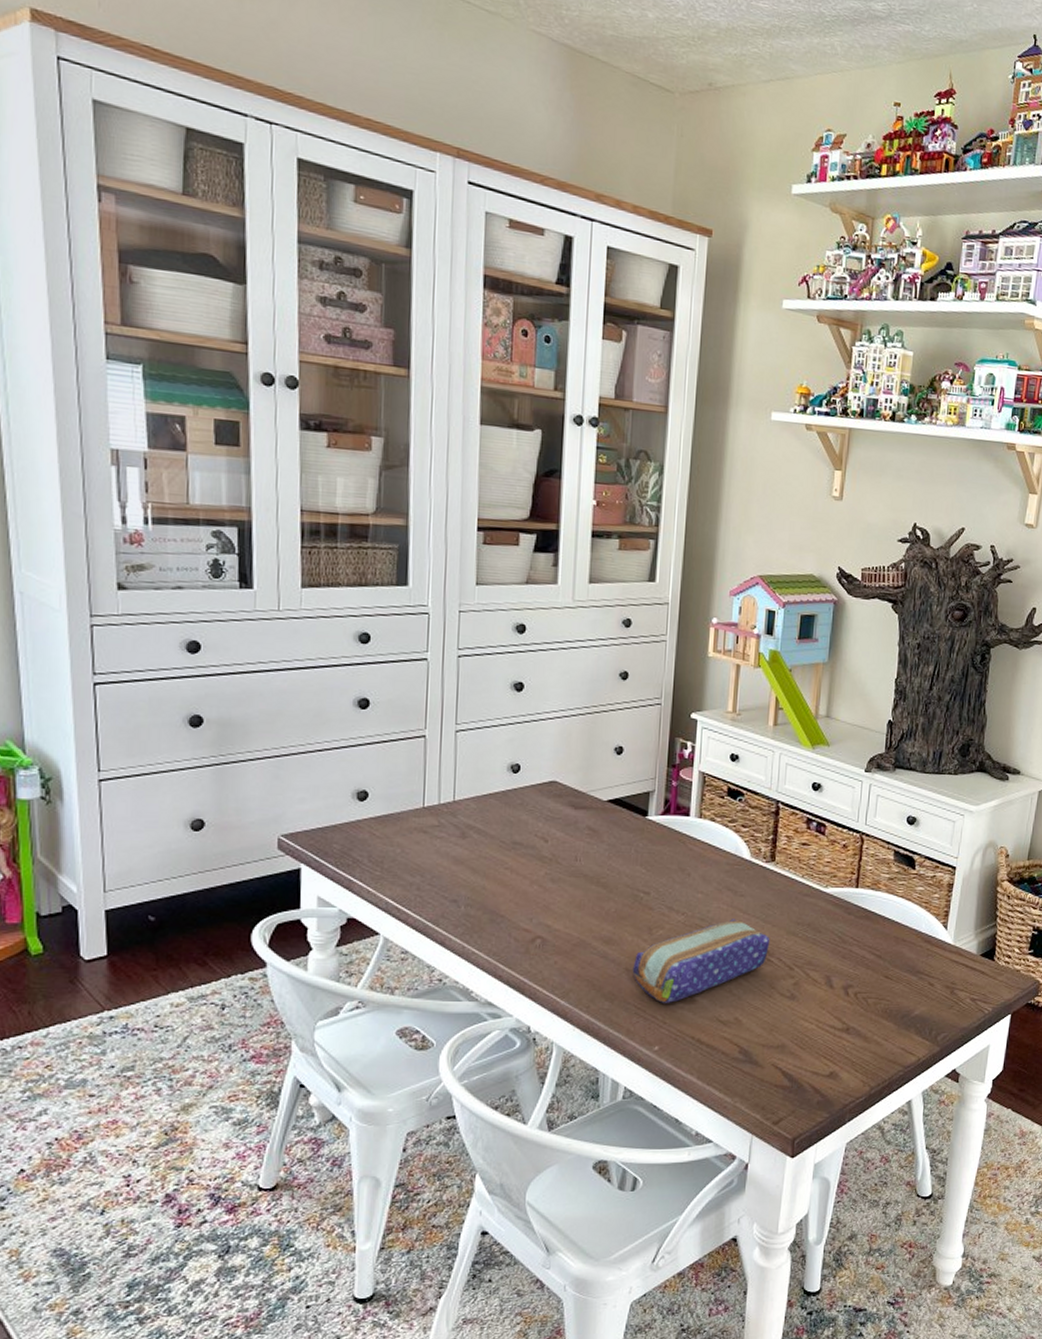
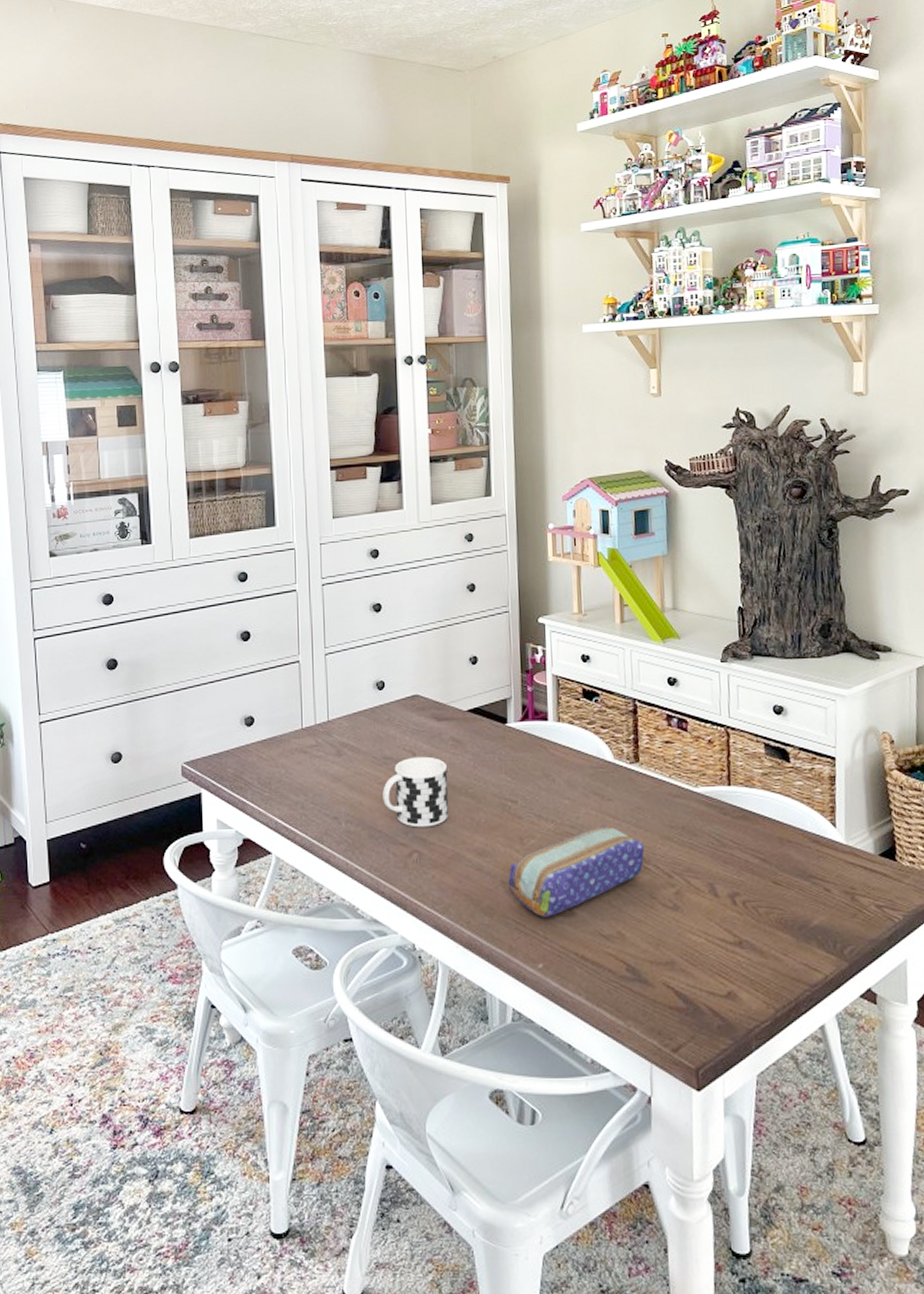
cup: none [508,843,580,914] -> present [383,756,448,828]

